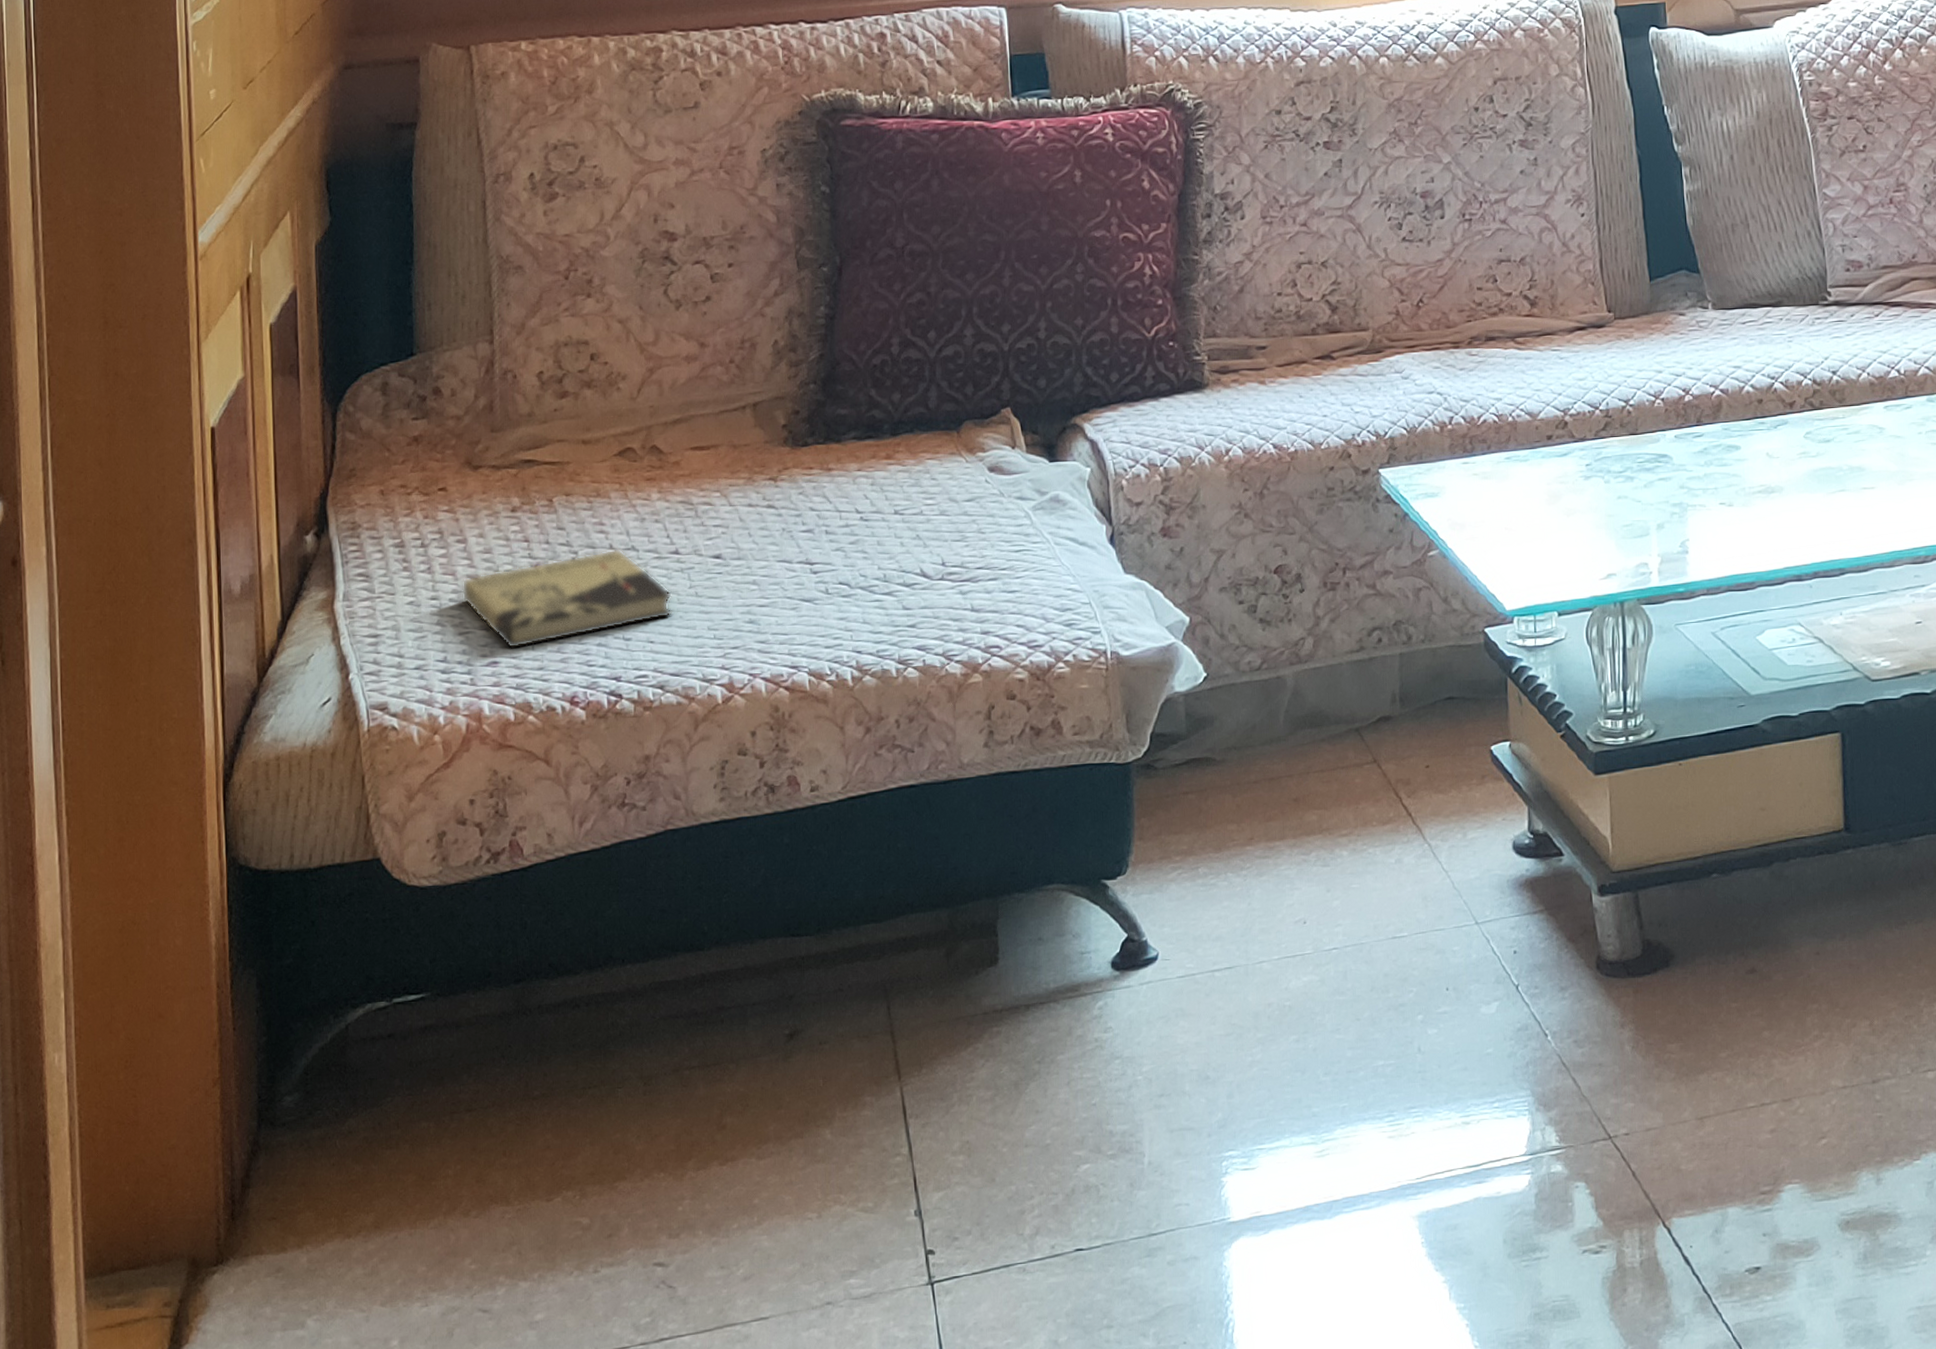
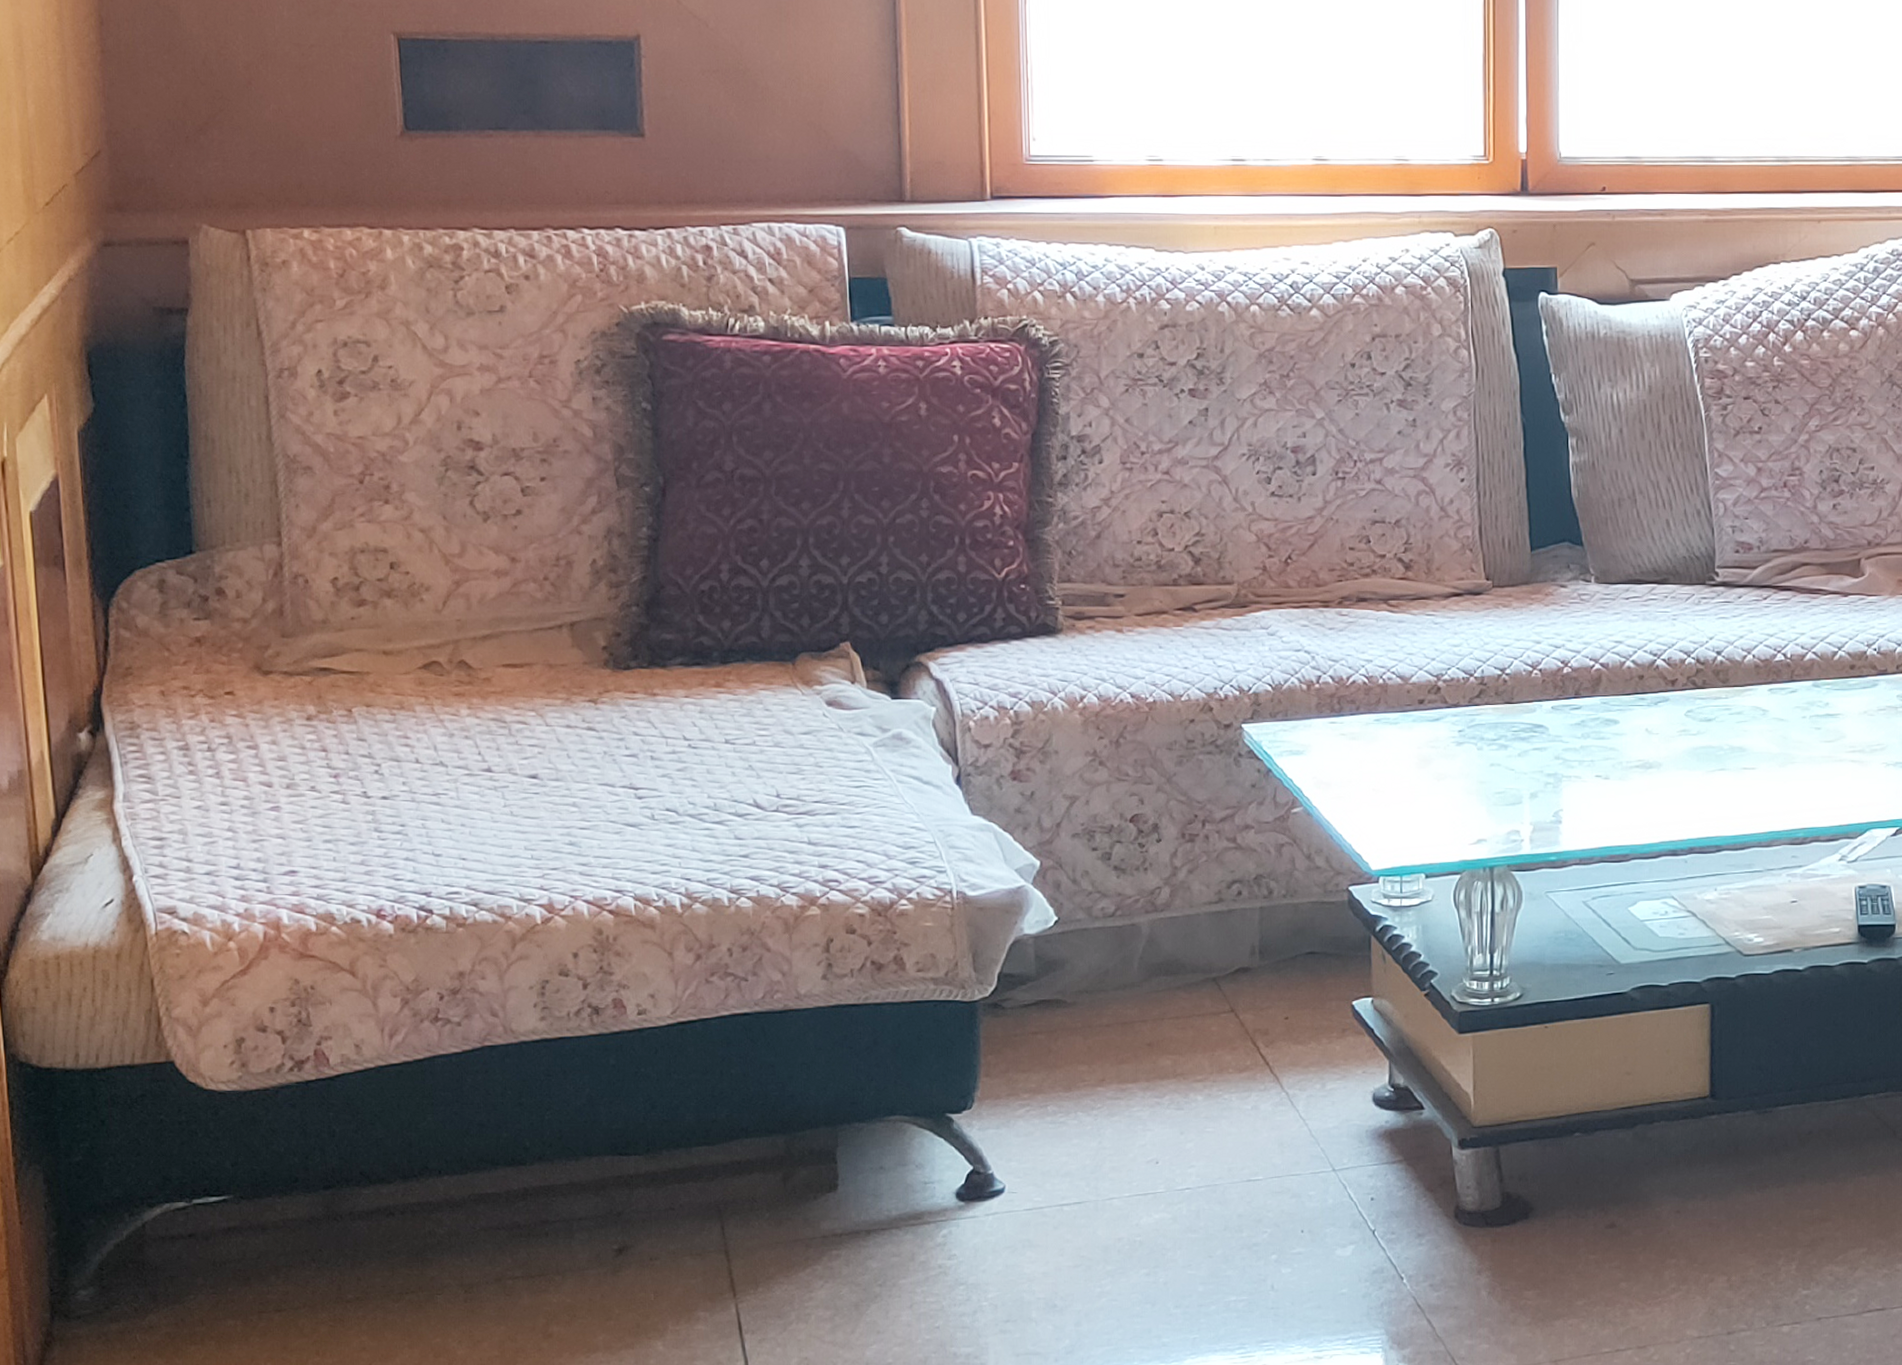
book: present [462,549,673,649] -> none [254,763,487,859]

